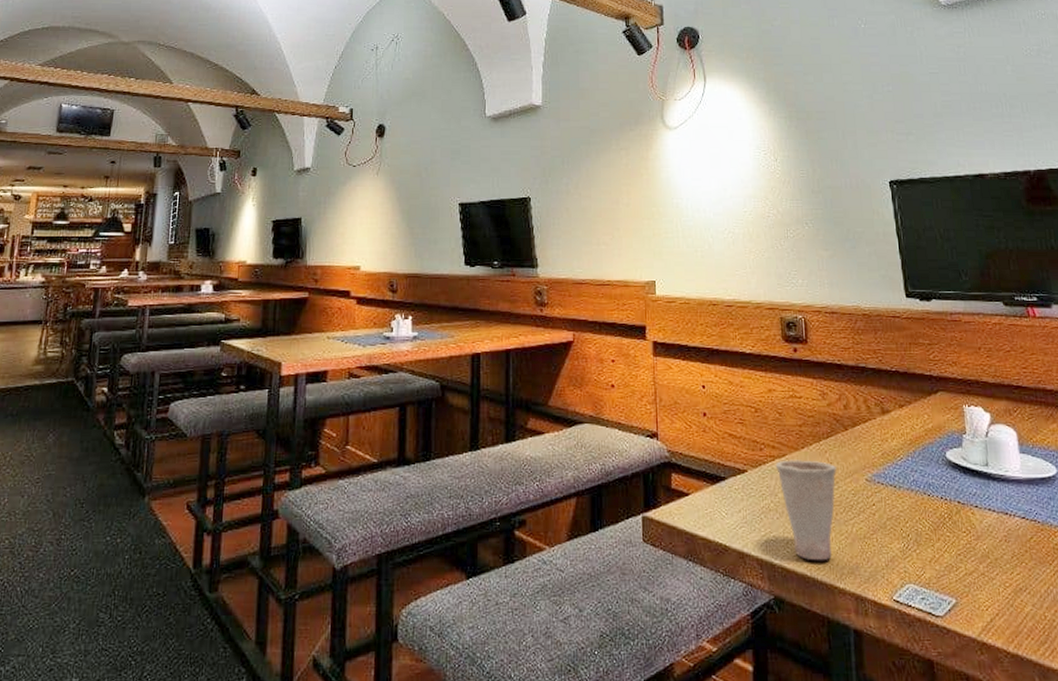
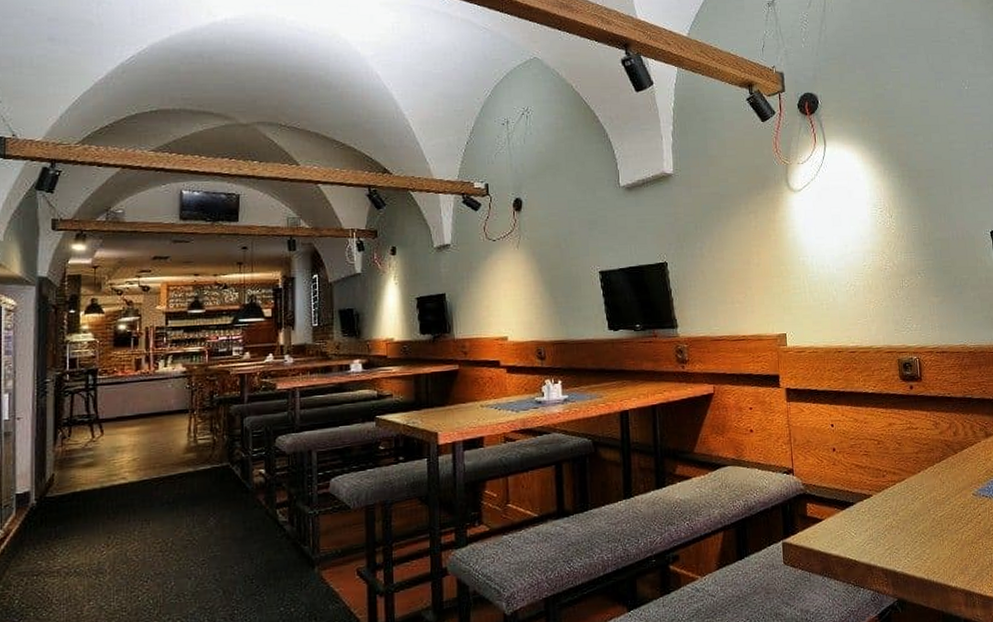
cup: present [775,460,837,561] -> none [896,482,948,566]

